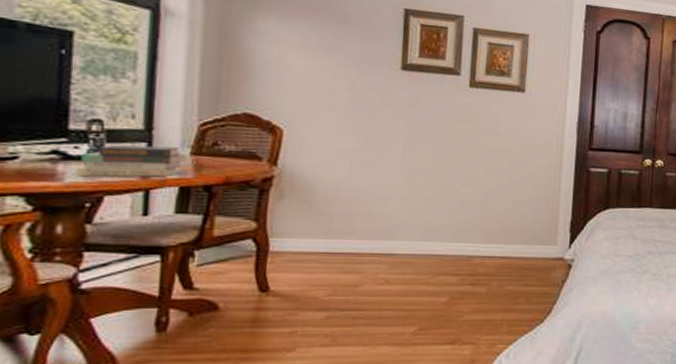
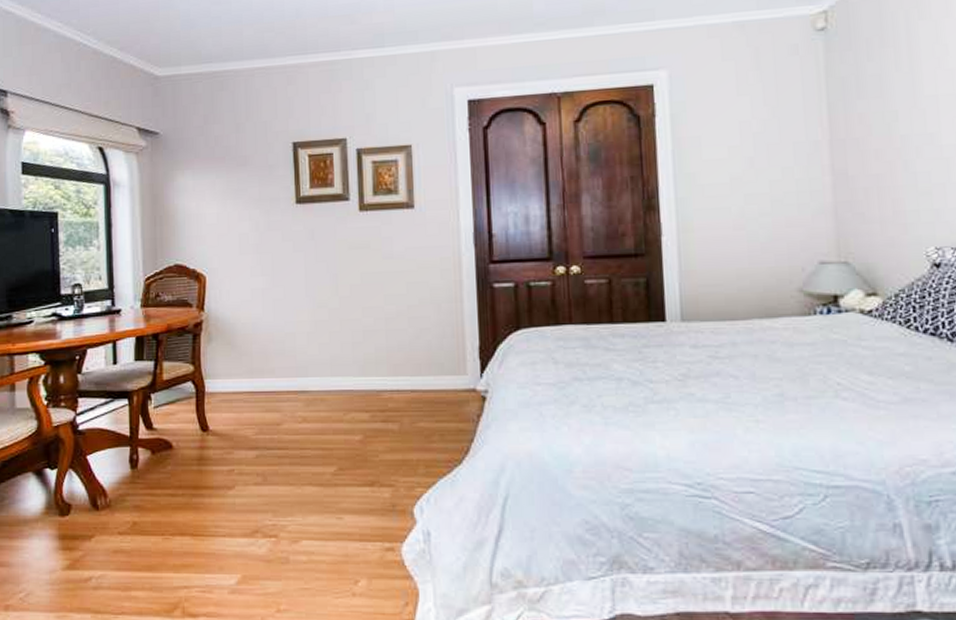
books: present [75,145,187,178] -> none [68,302,138,334]

